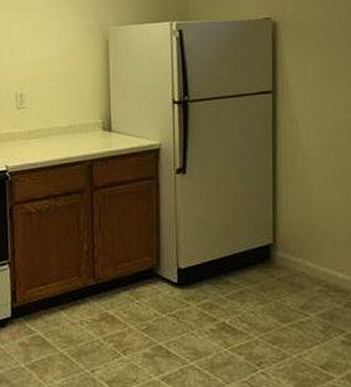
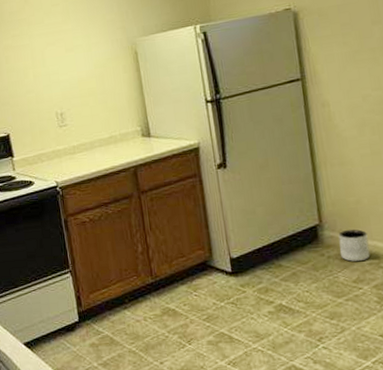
planter: none [290,252,321,288] -> present [338,229,370,262]

